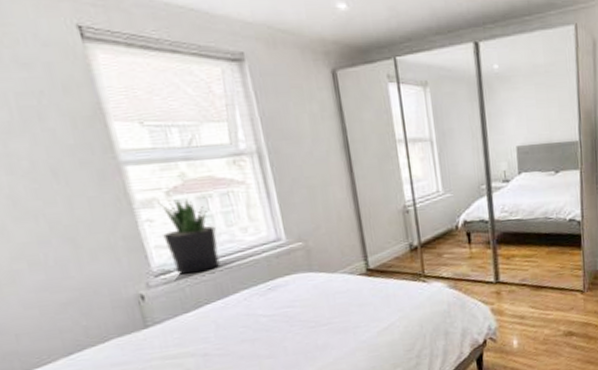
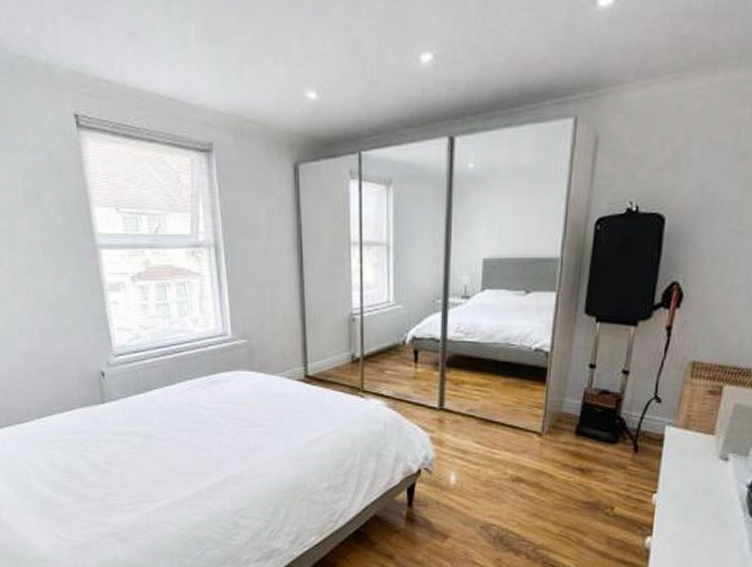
planter: present [160,197,220,275] -> none [125,282,171,357]

